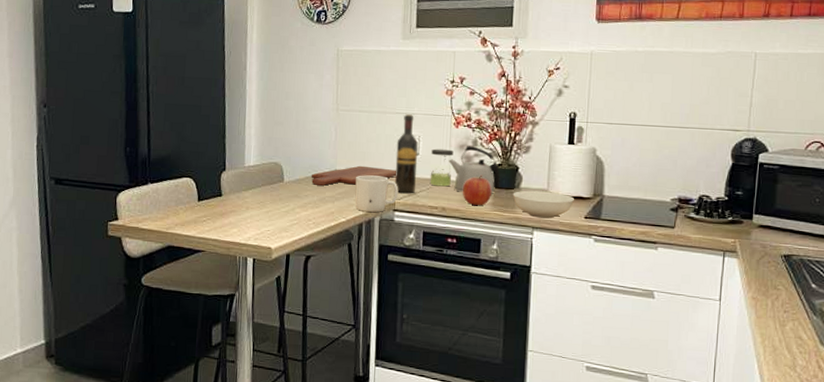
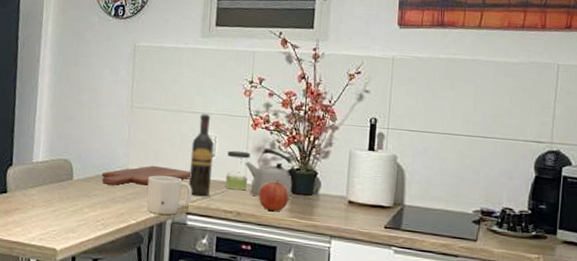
bowl: present [512,190,574,219] -> none [310,197,374,228]

